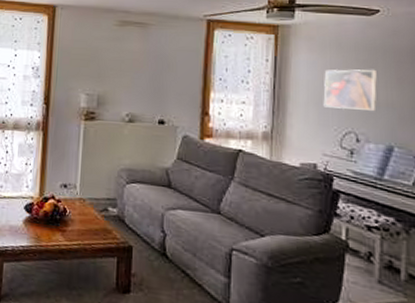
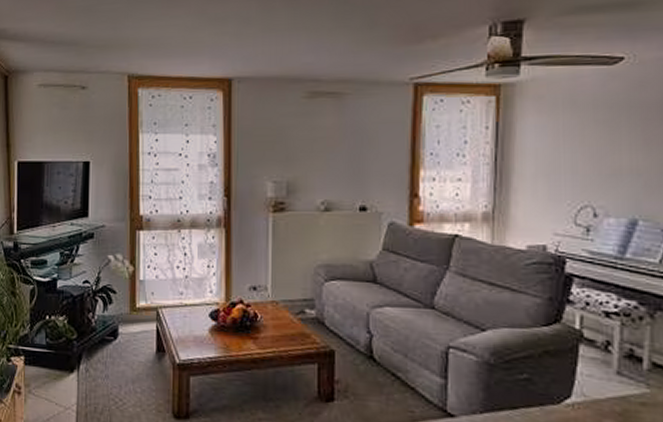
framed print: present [323,69,377,111] -> none [554,129,619,179]

